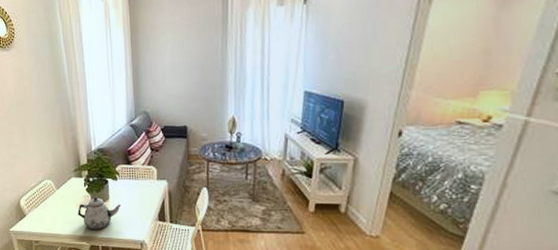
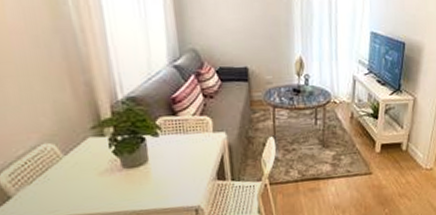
teapot: present [78,197,120,230] -> none [101,160,165,203]

